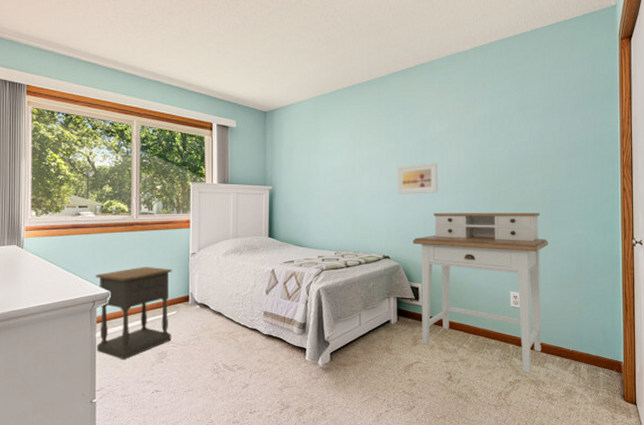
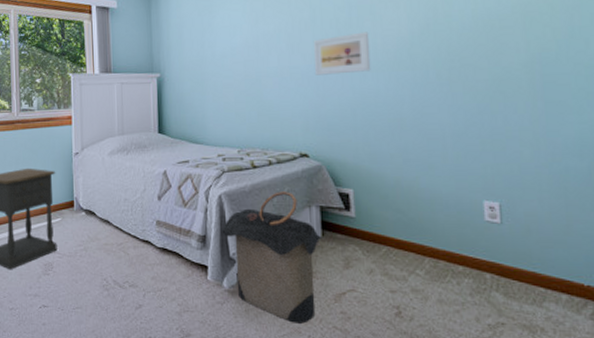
laundry hamper: none [319,286,397,391] -> present [222,191,322,324]
desk: present [412,213,549,373] -> none [338,91,541,315]

